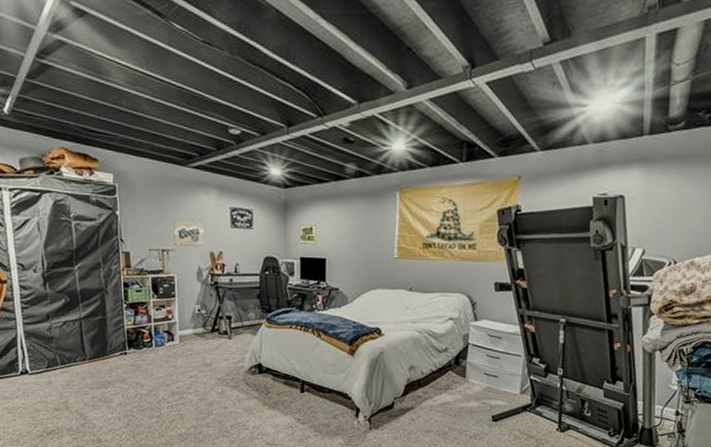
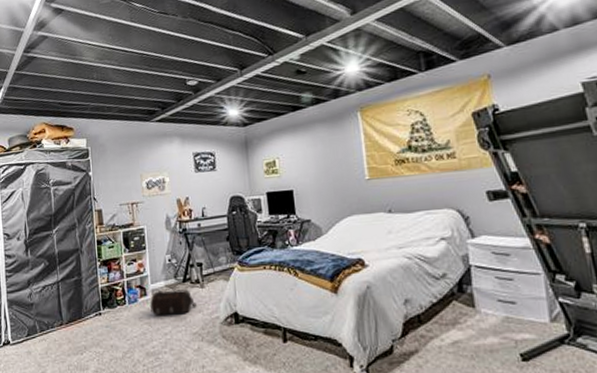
duffel bag: none [176,336,223,361] -> present [150,287,196,316]

